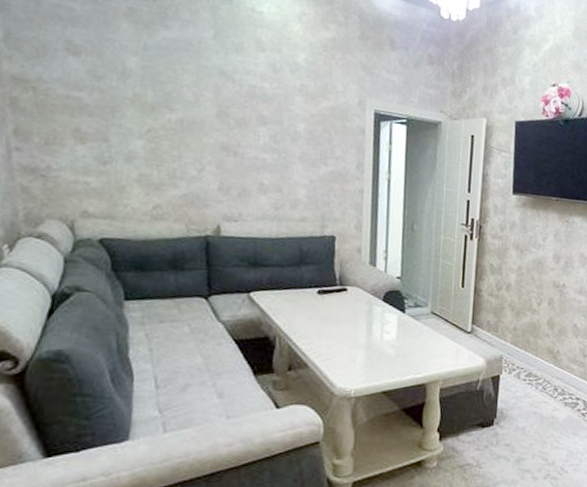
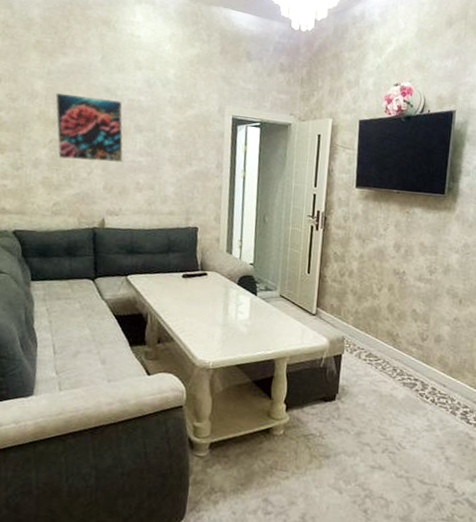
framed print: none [154,72,244,160] -> present [55,92,124,163]

